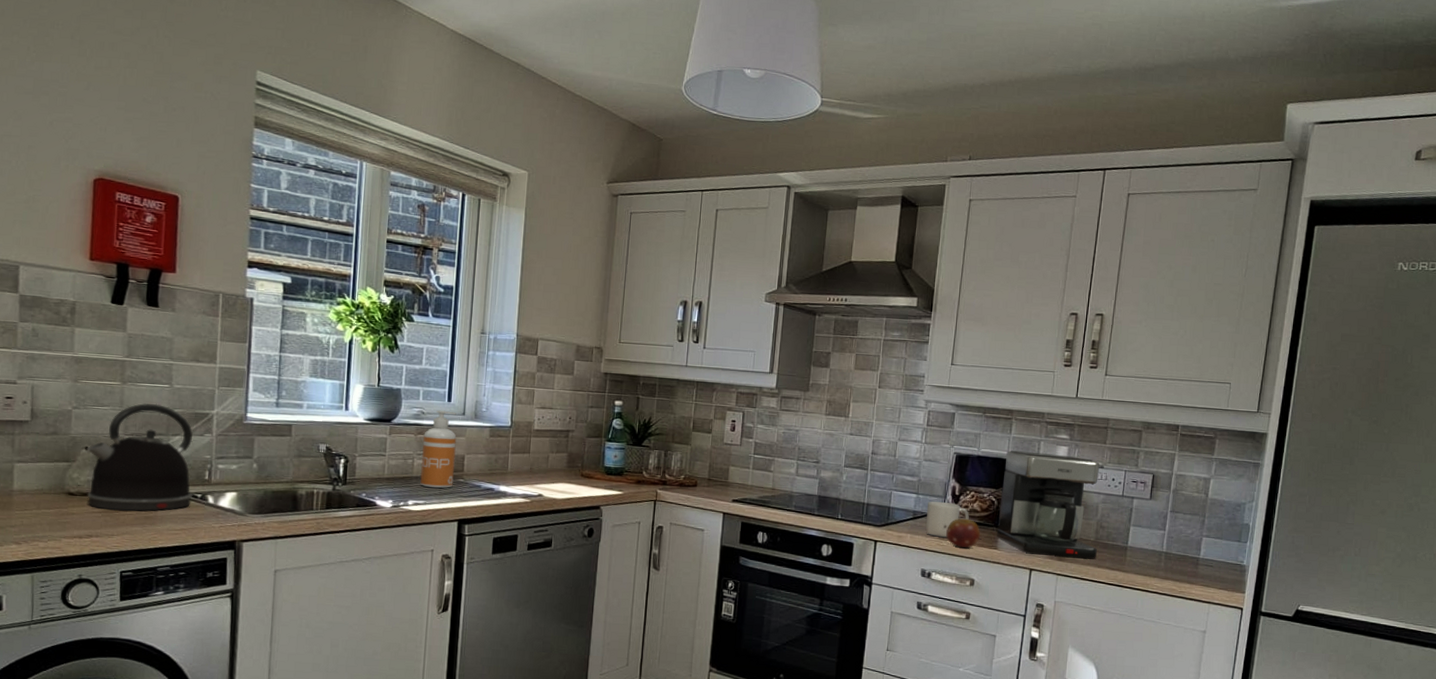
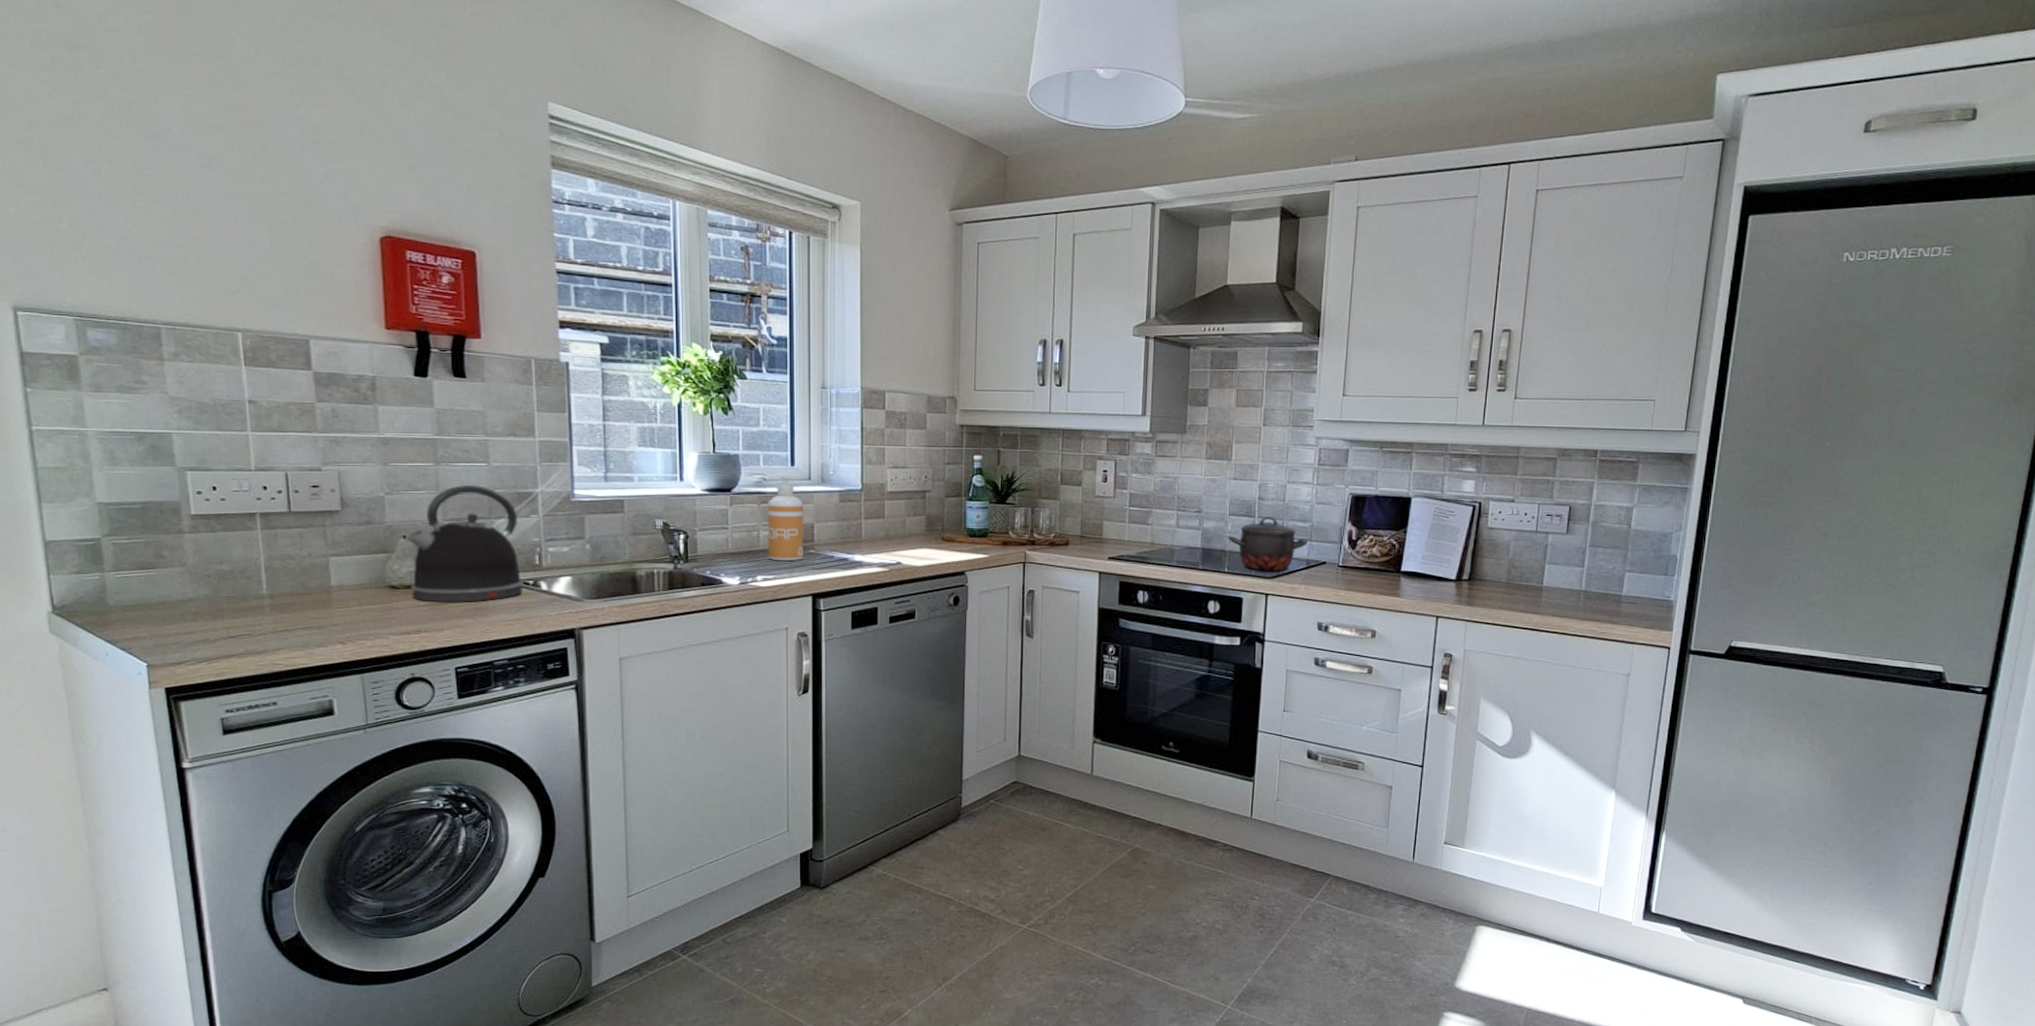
cooking pot: none [841,470,916,522] -> present [1227,517,1308,573]
mug: present [925,501,969,538] -> none [1320,547,1368,587]
fruit: present [946,518,981,549] -> none [1343,565,1381,598]
coffee maker: present [997,450,1100,559] -> none [1399,487,1511,603]

